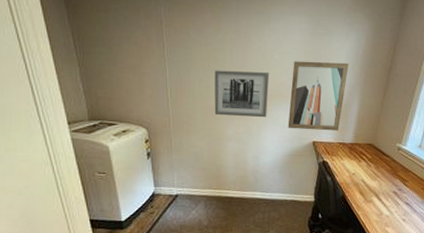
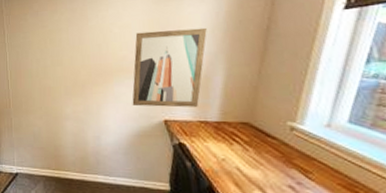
wall art: present [214,70,270,118] -> none [51,47,109,95]

